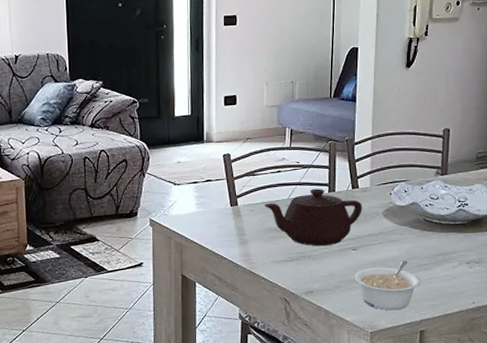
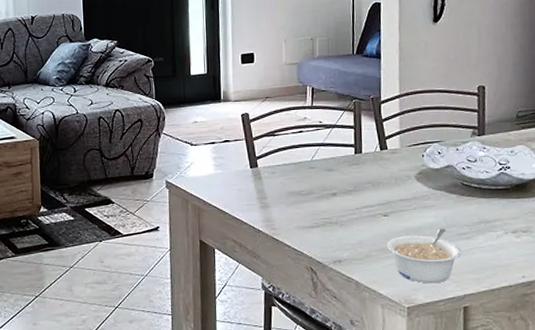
teapot: present [265,189,363,247] -> none [287,150,393,212]

